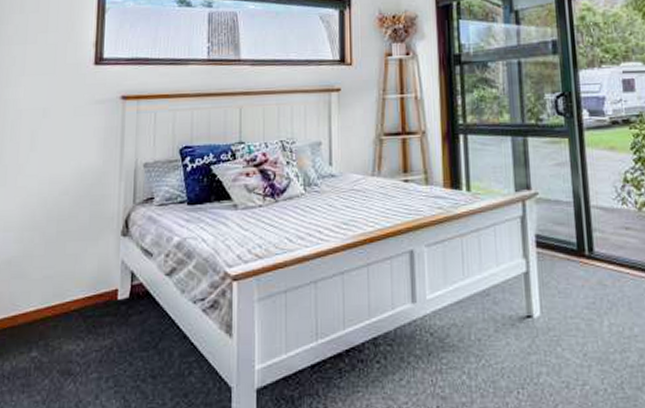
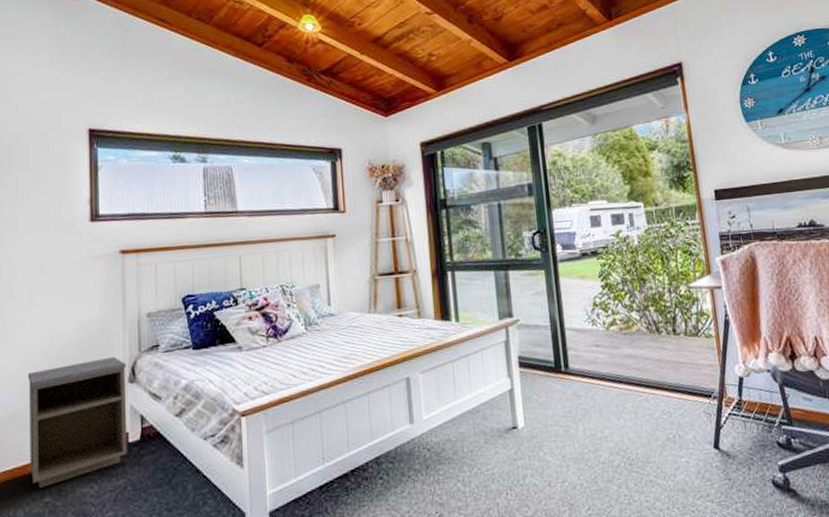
nightstand: none [19,207,120,341] -> present [27,356,128,488]

